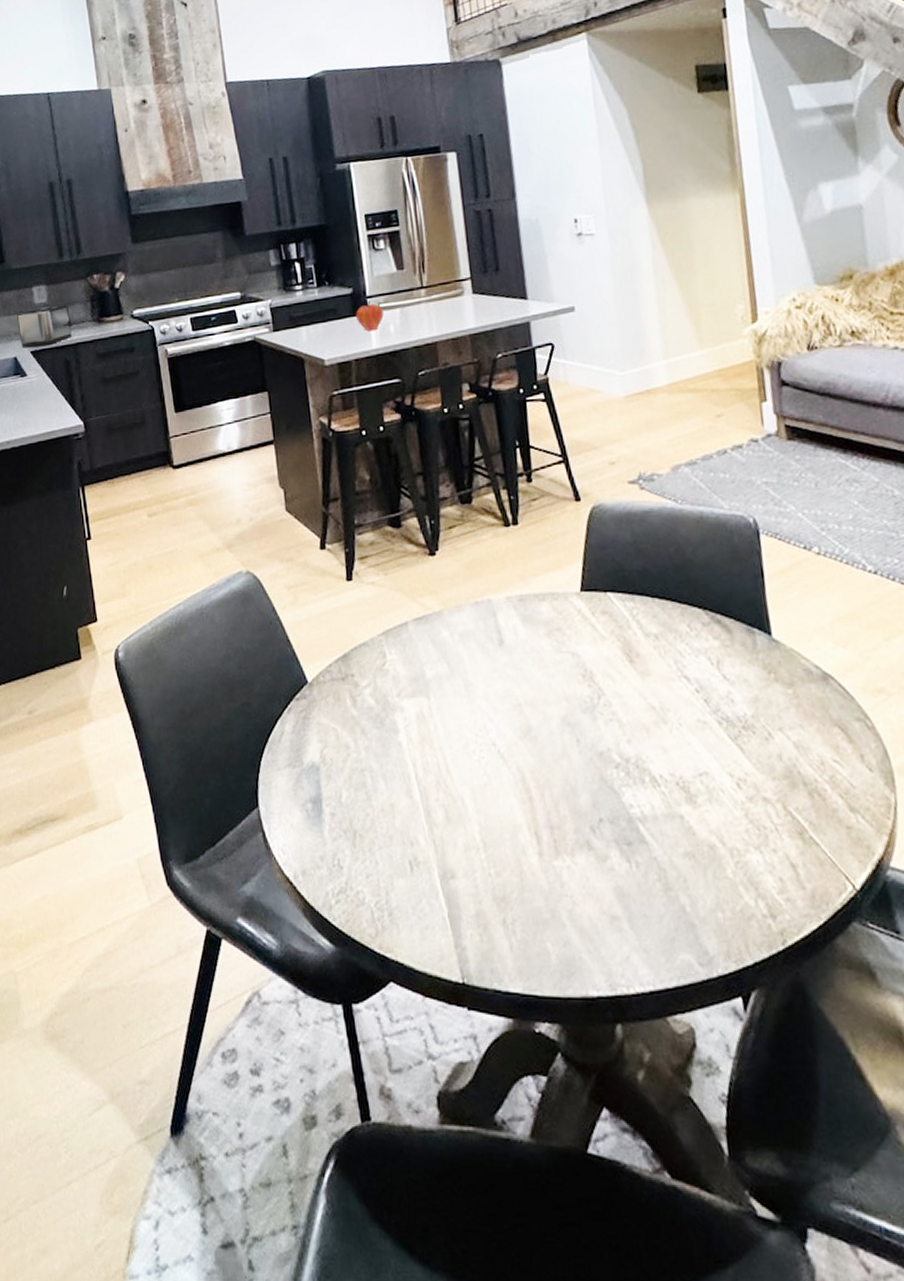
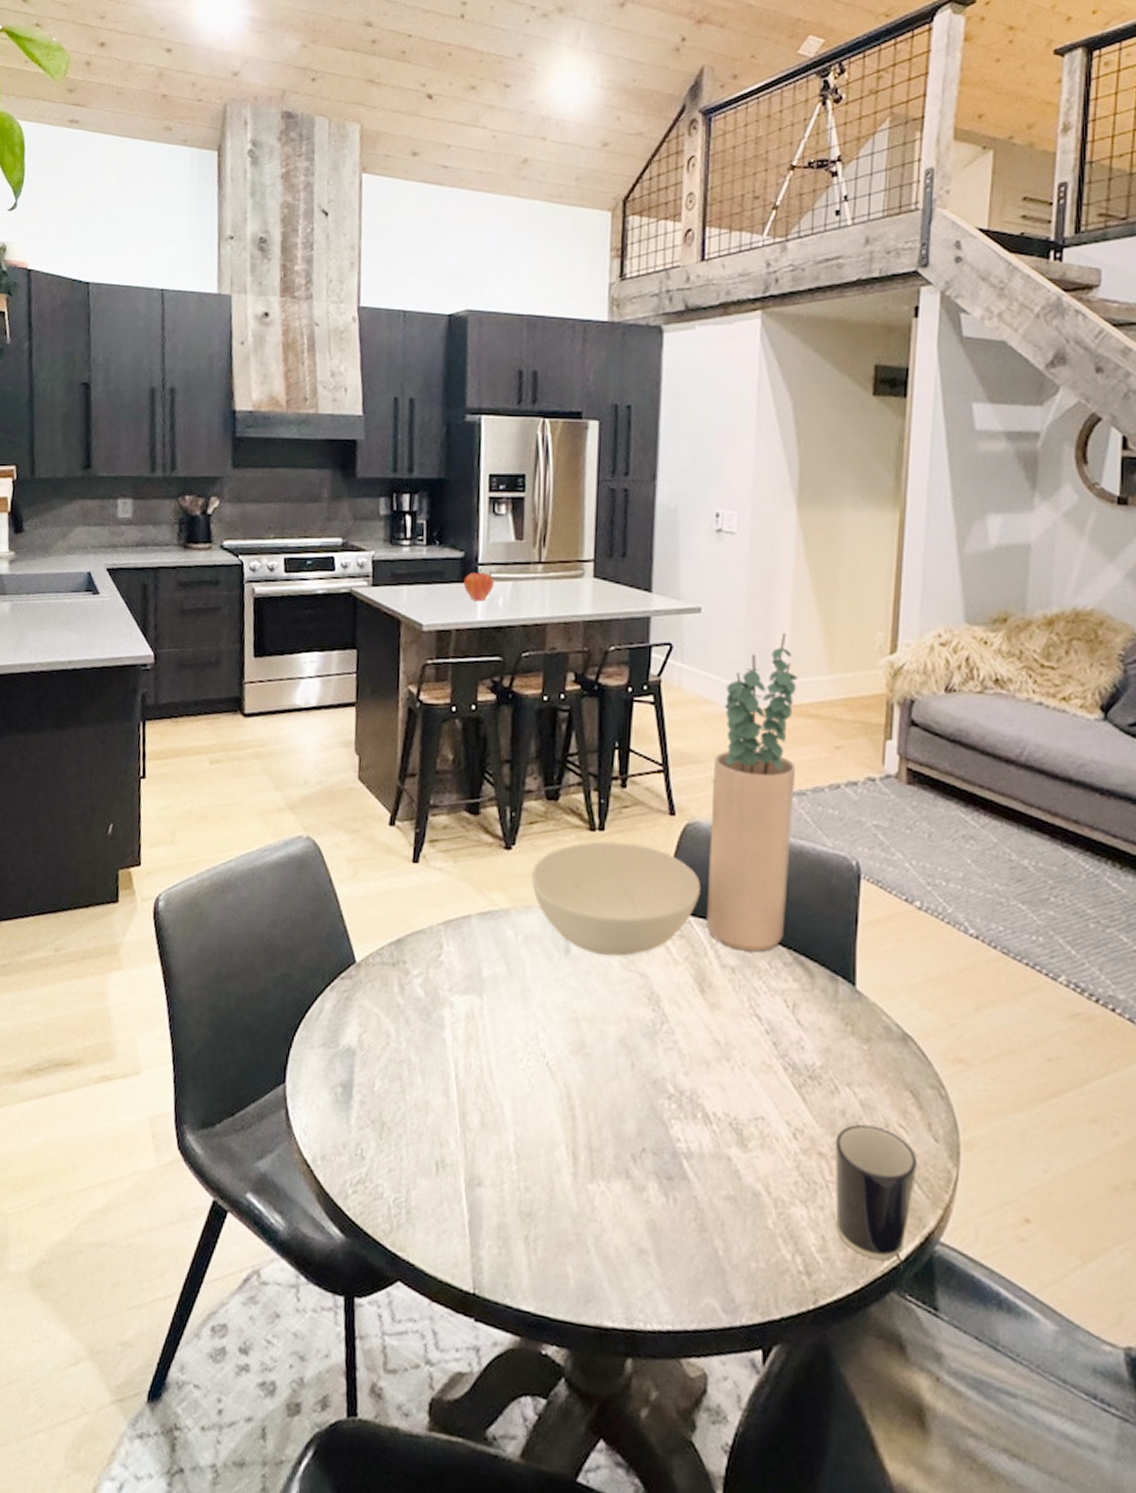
toaster: present [17,305,74,347] -> none [96,523,158,564]
bowl: none [457,533,615,642] -> present [532,841,700,956]
vase: none [608,319,698,618] -> present [705,634,799,953]
mug: none [777,765,858,892] -> present [835,1124,917,1260]

